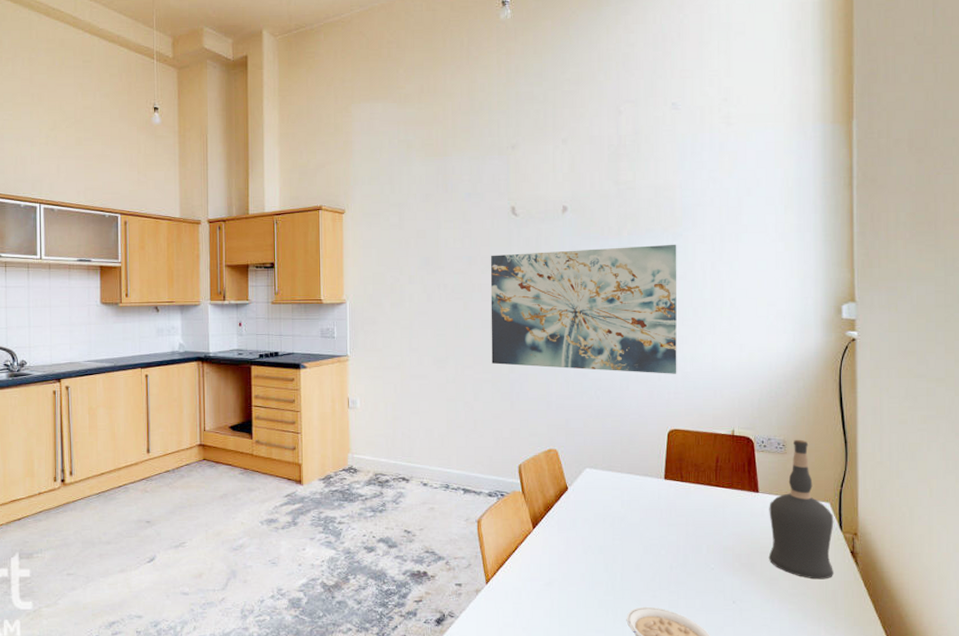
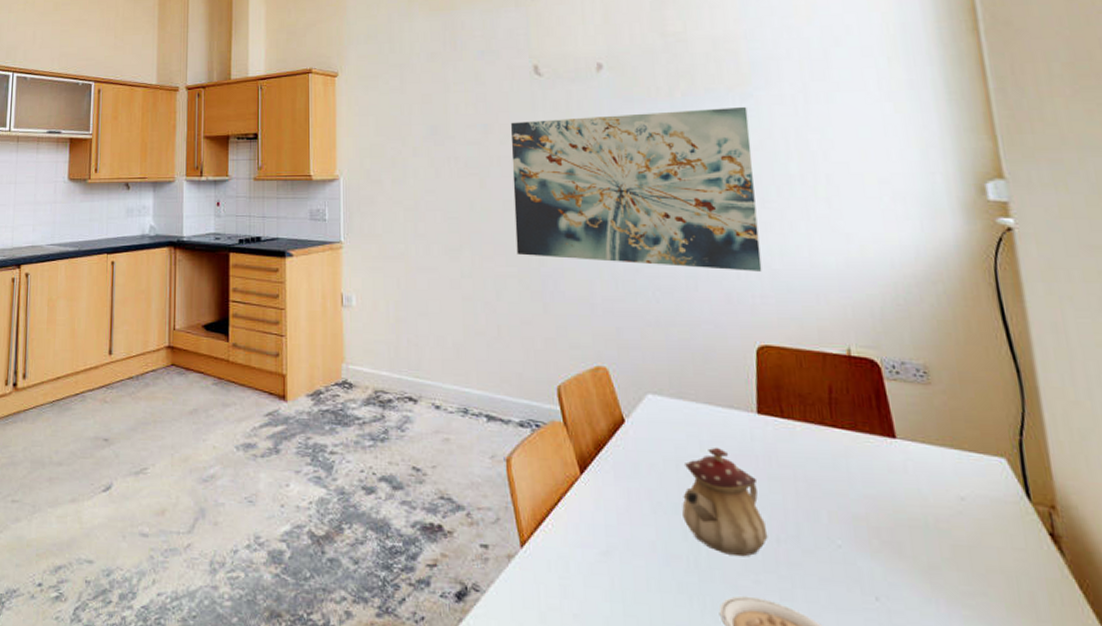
teapot: none [606,504,664,580] -> present [682,447,768,557]
liquor bottle: present [768,439,834,580] -> none [913,364,1027,574]

